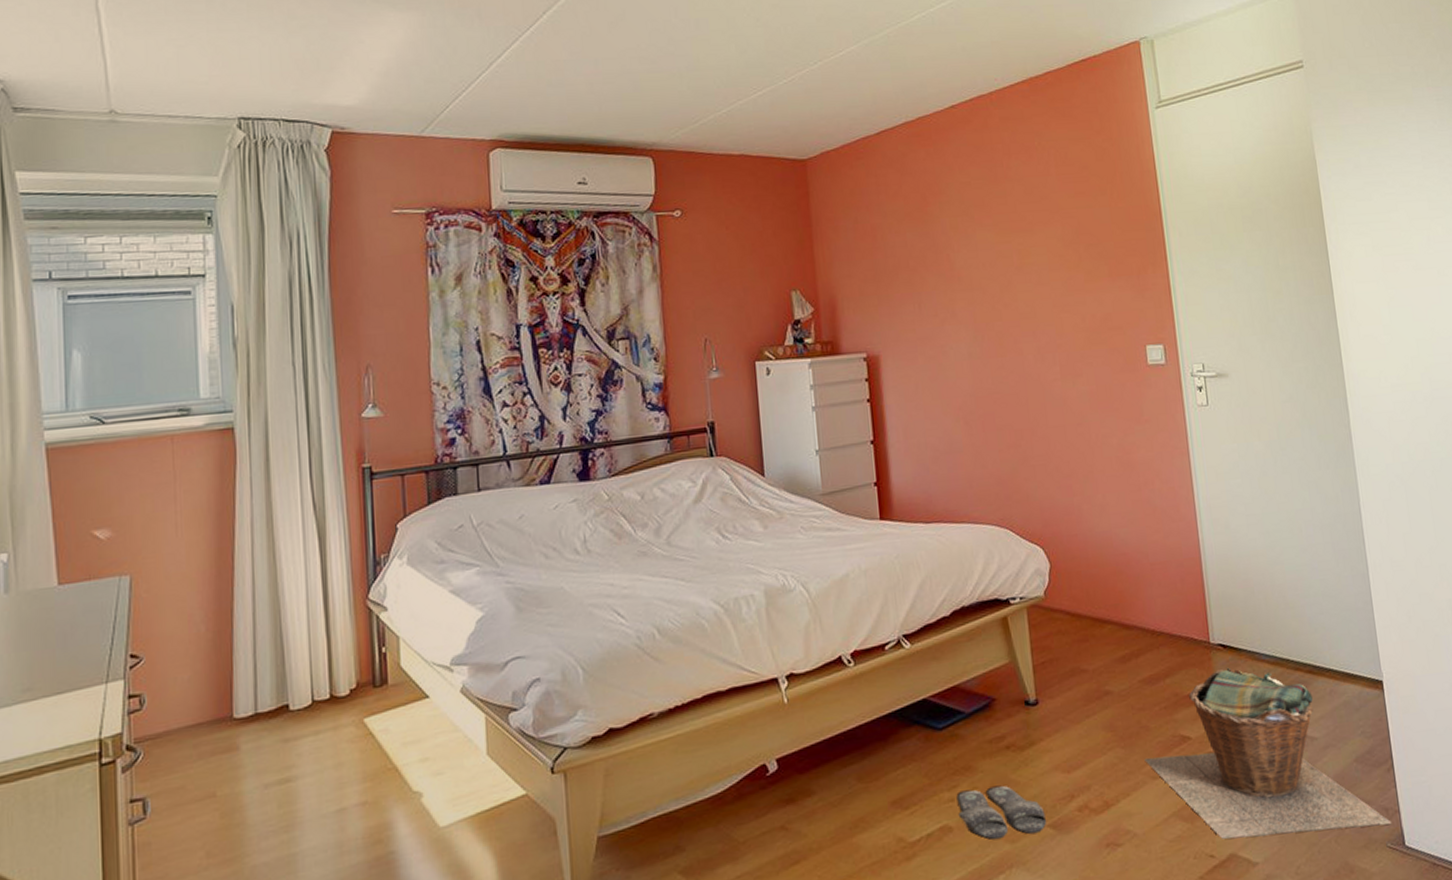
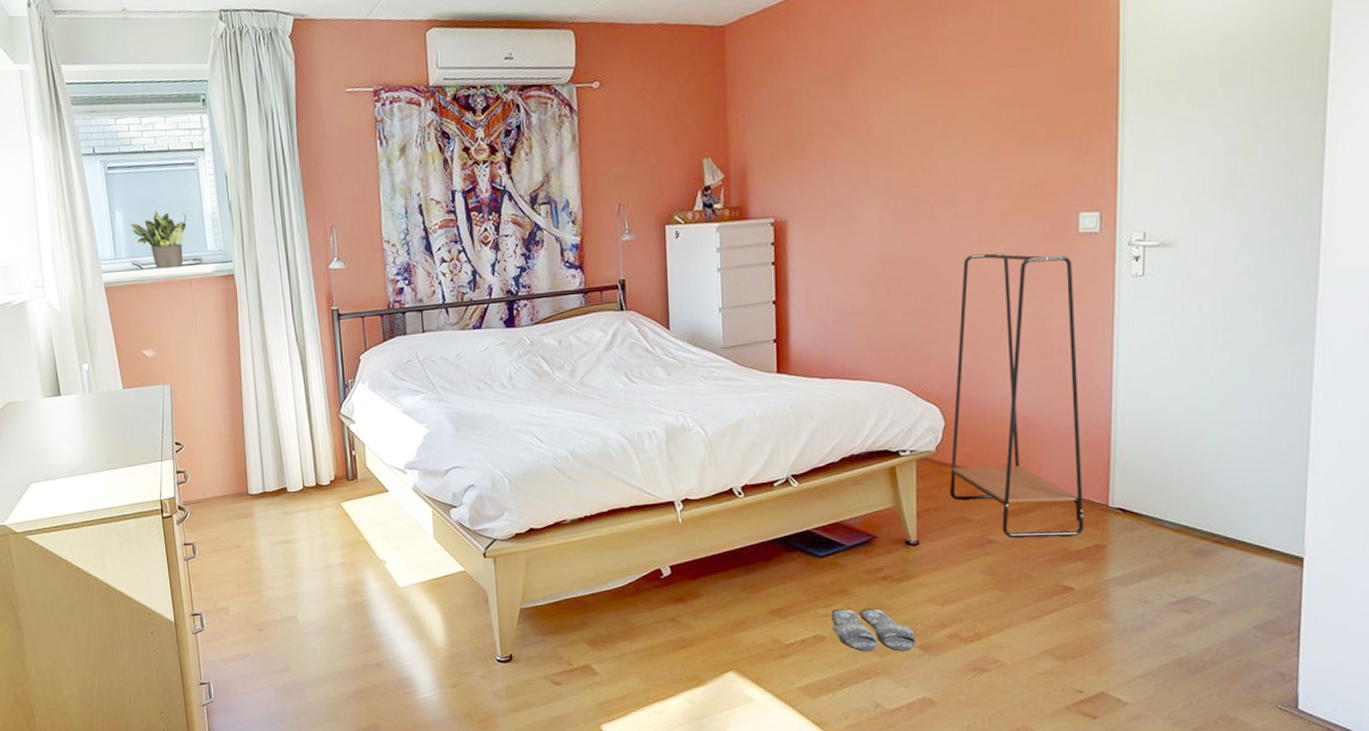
potted plant: none [93,347,174,423] -> present [130,209,187,269]
clothes rack: none [1049,385,1192,687] -> present [950,252,1085,538]
laundry basket: present [1144,667,1393,839] -> none [1022,530,1288,689]

